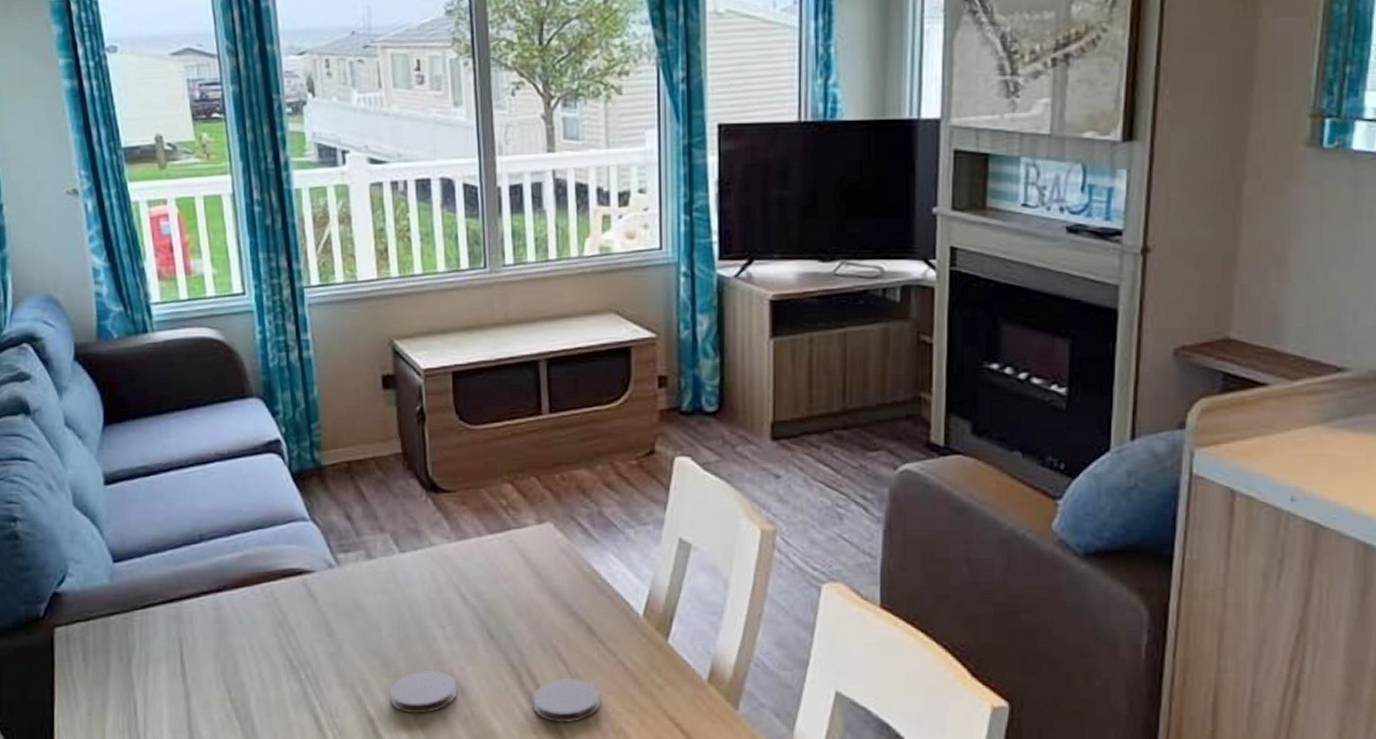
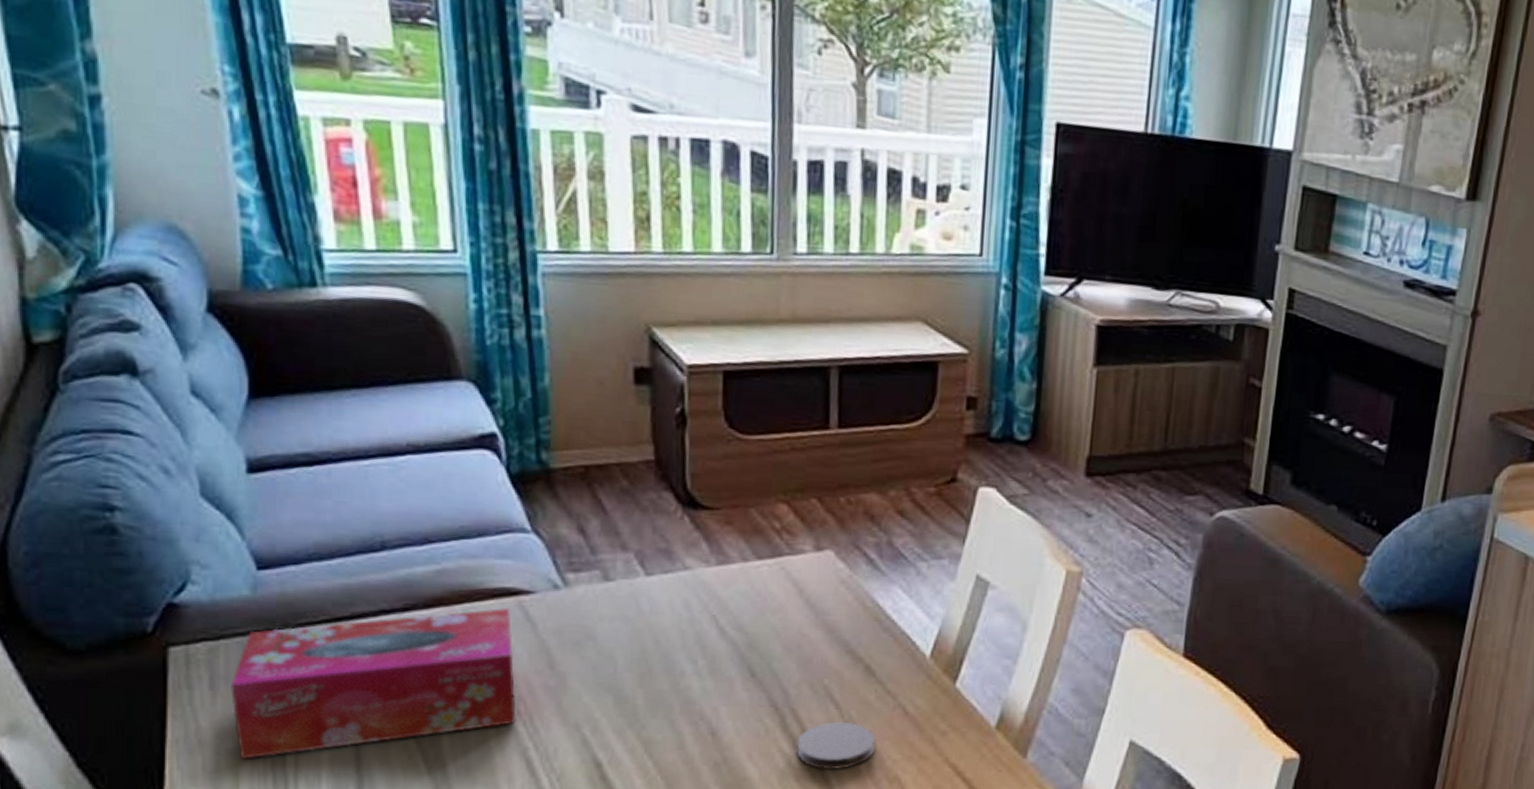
tissue box: none [97,586,305,719] -> present [231,608,516,759]
coaster: present [389,670,457,714] -> none [623,709,707,758]

